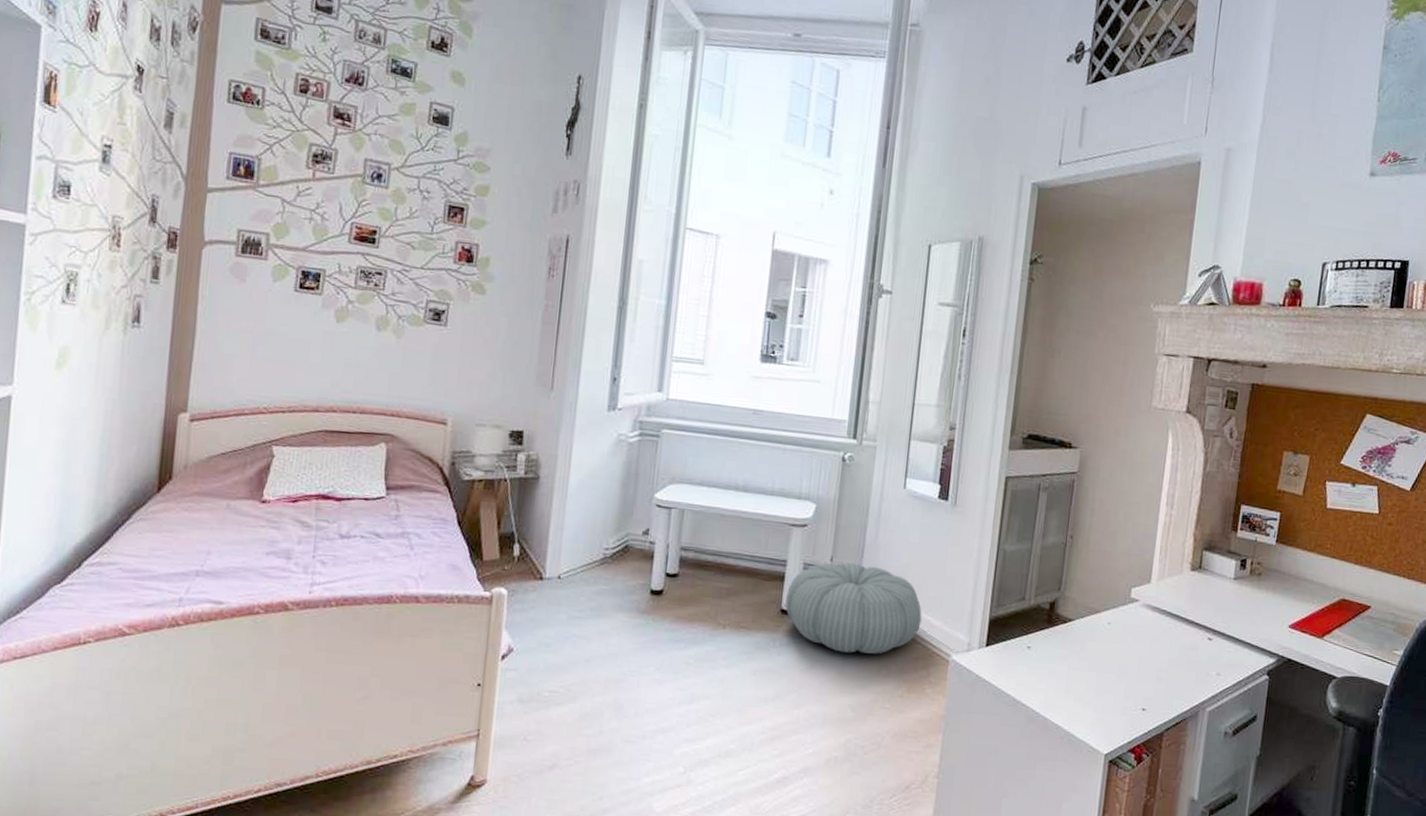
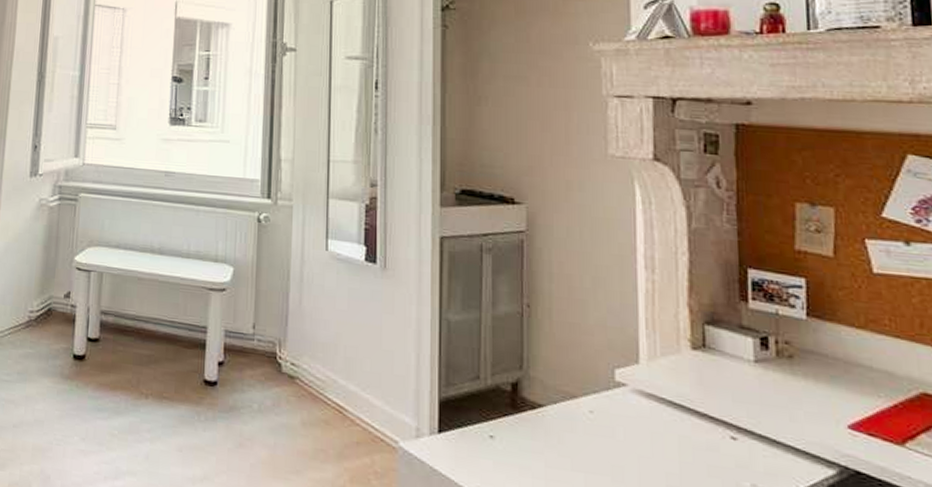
pouf: present [785,562,922,654] -> none [208,330,359,436]

